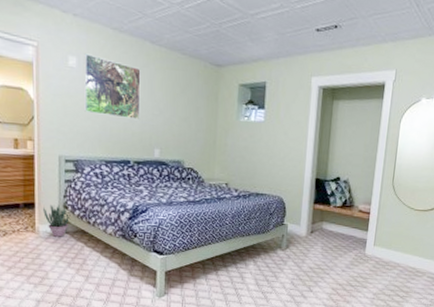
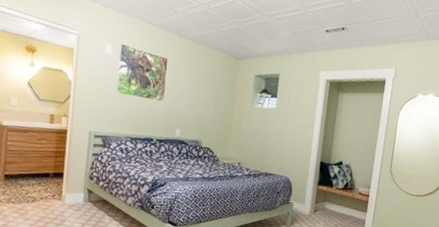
potted plant: present [43,205,71,237] -> none [71,175,95,206]

